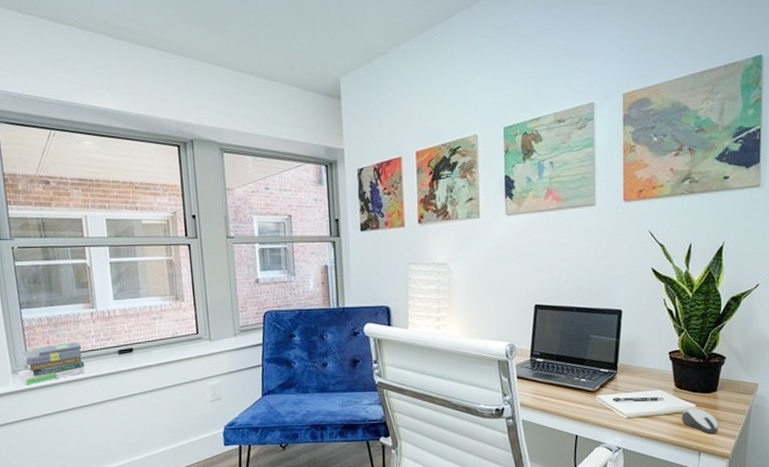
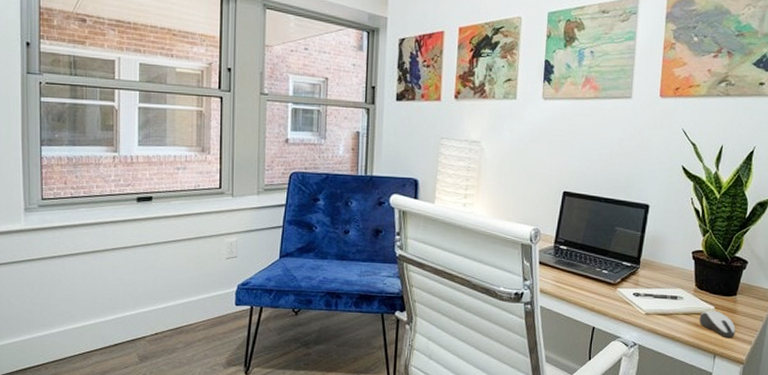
books: present [17,342,85,385] -> none [30,184,101,225]

